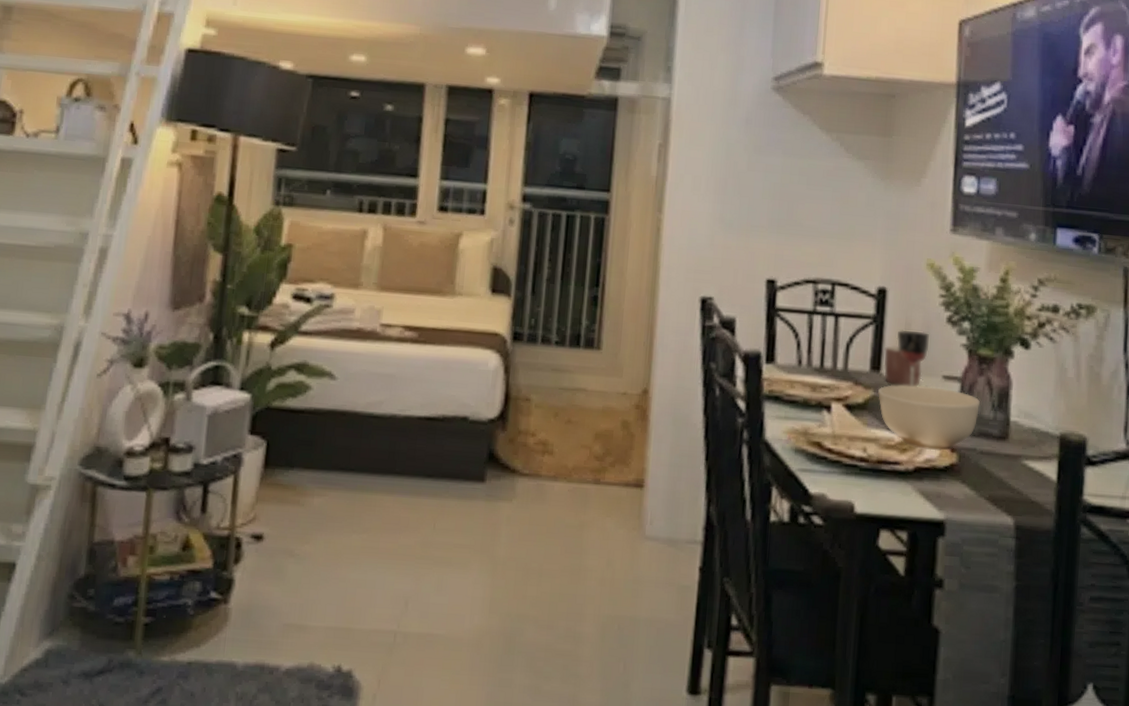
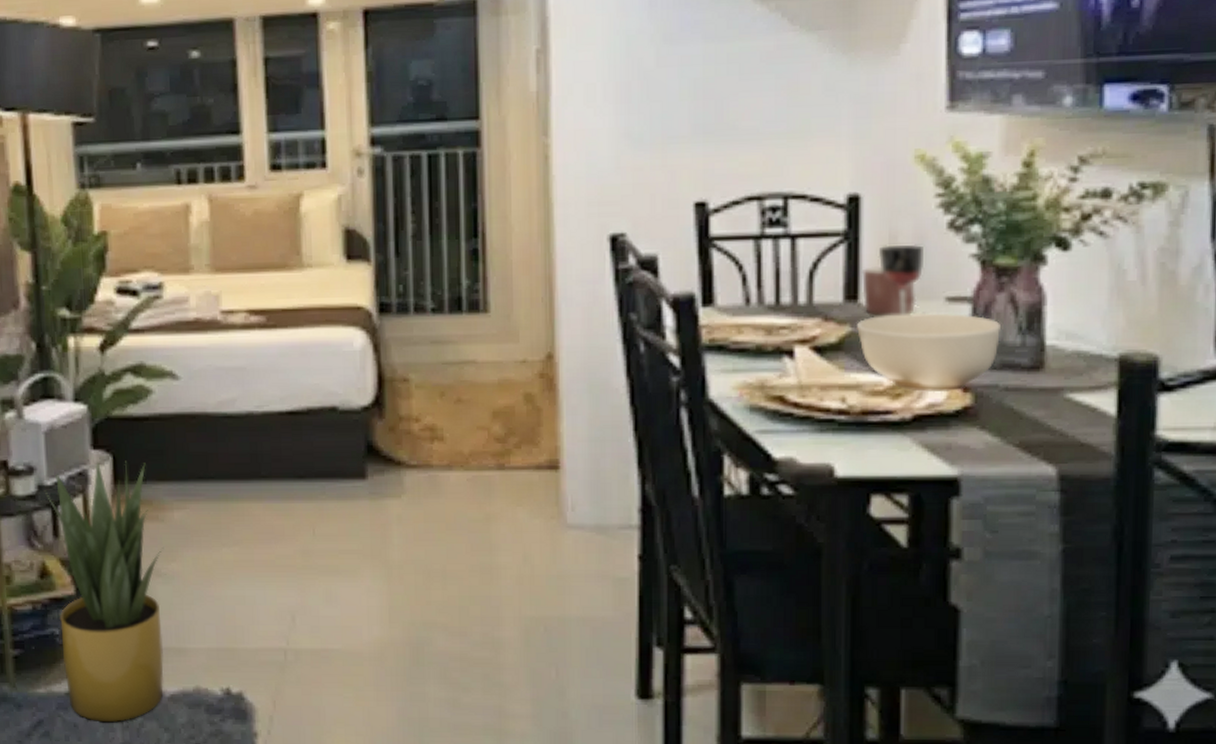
planter: none [189,447,301,694] -> present [44,460,164,723]

